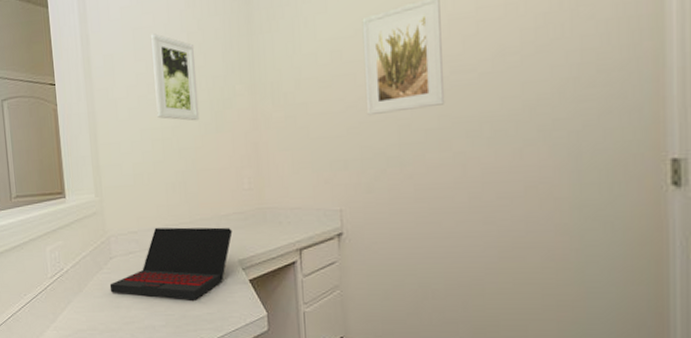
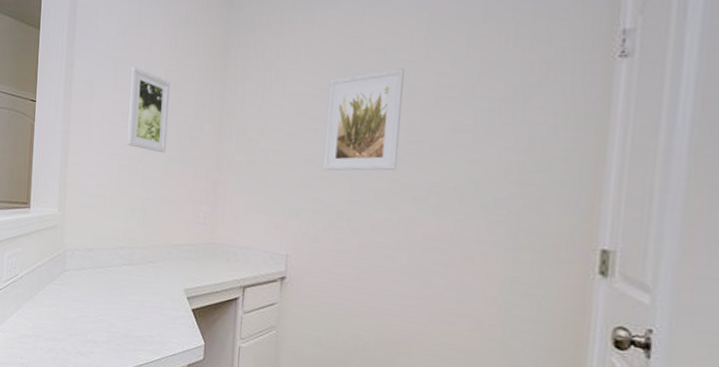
laptop: present [109,227,233,300] -> none [59,248,183,322]

